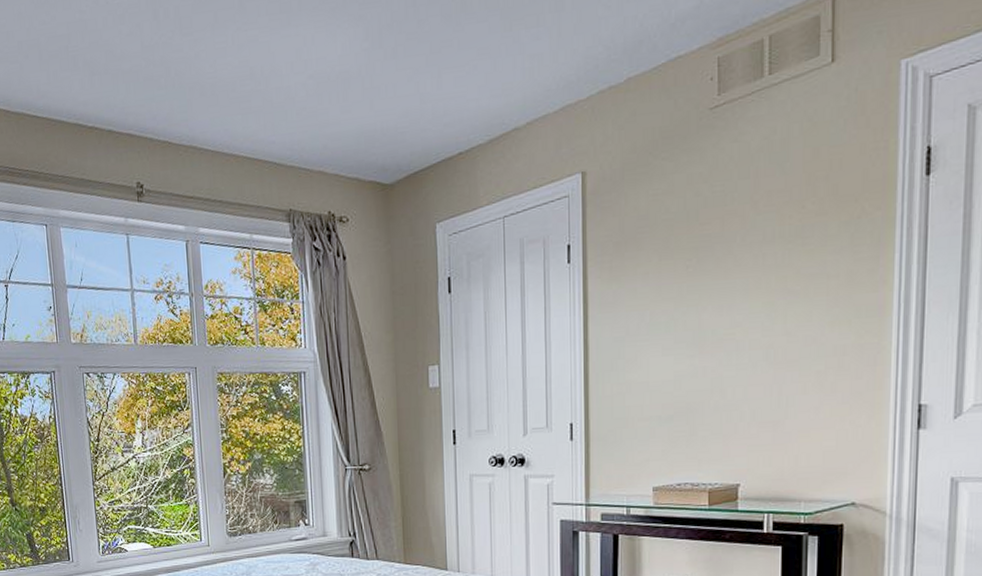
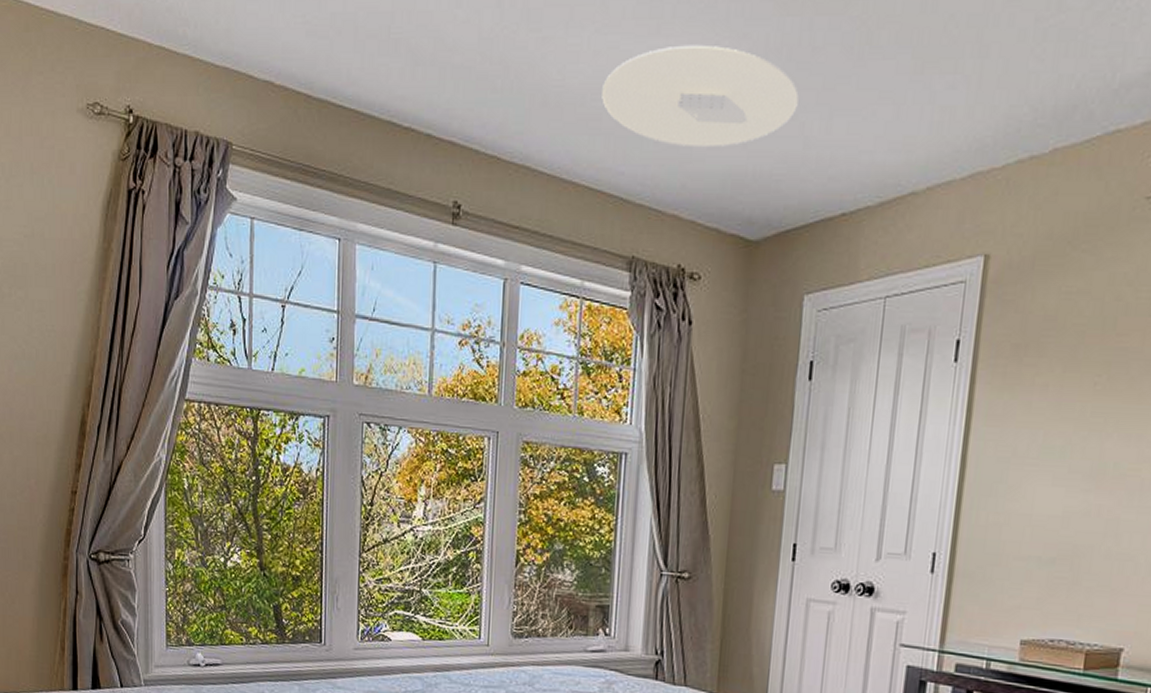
ceiling light: none [248,28,411,115] -> present [602,44,799,146]

